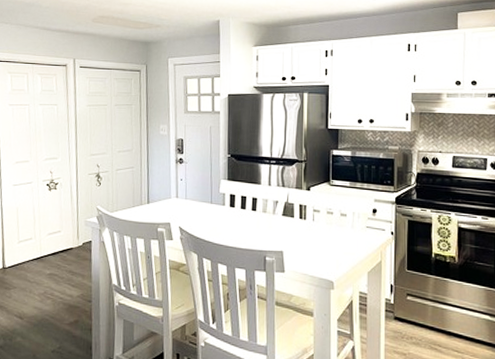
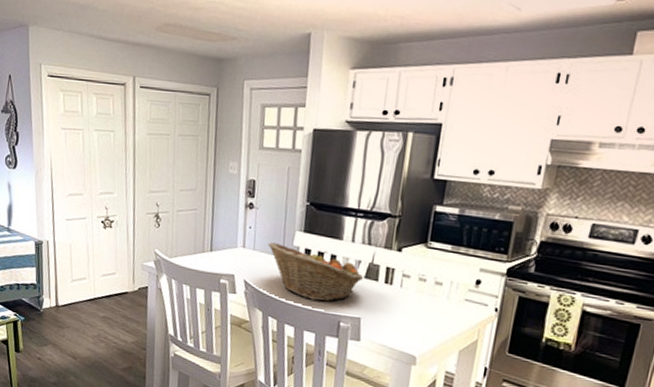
fruit basket: none [197,191,282,240] -> present [267,242,364,302]

